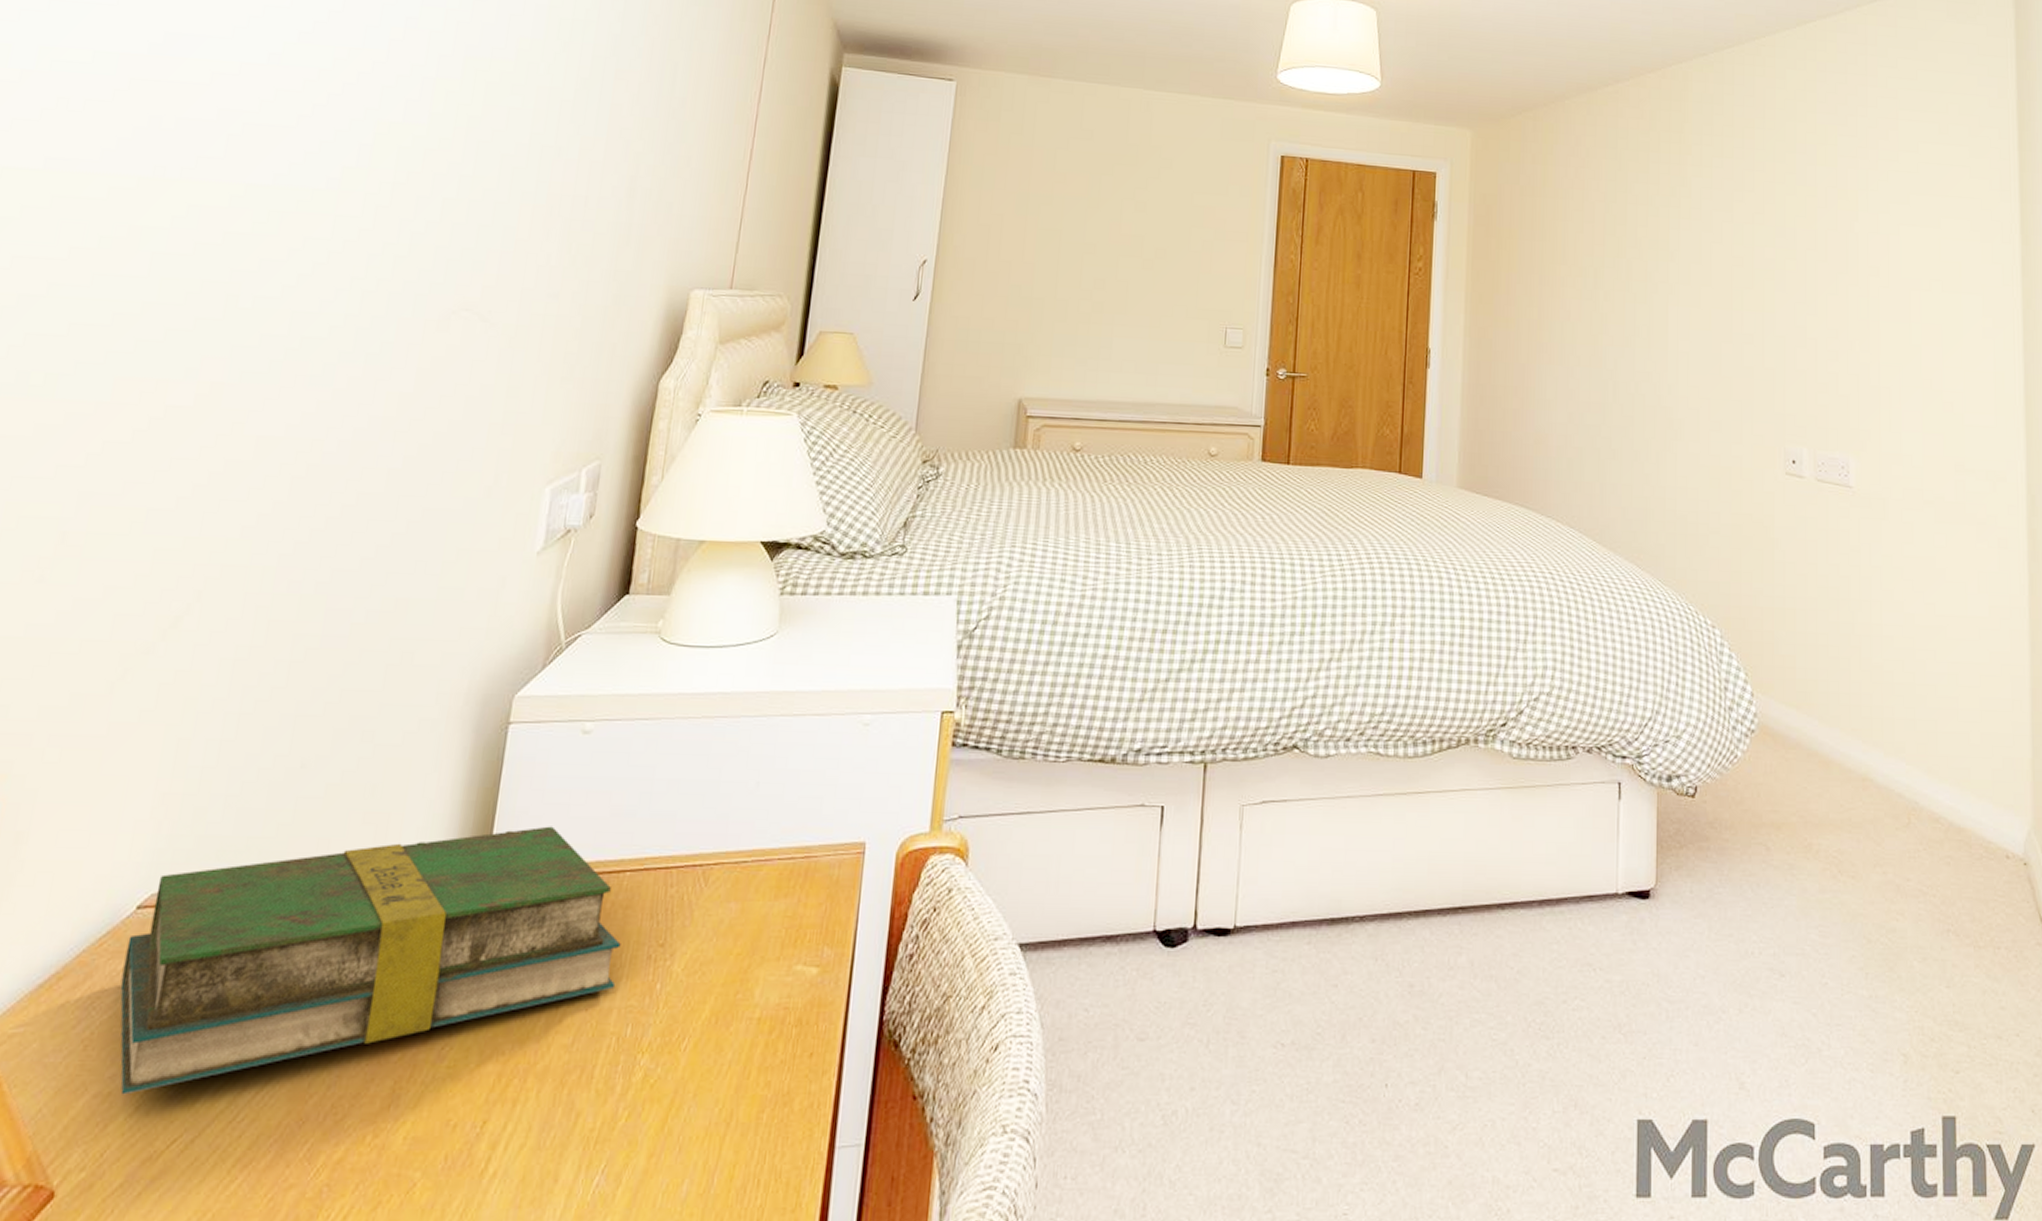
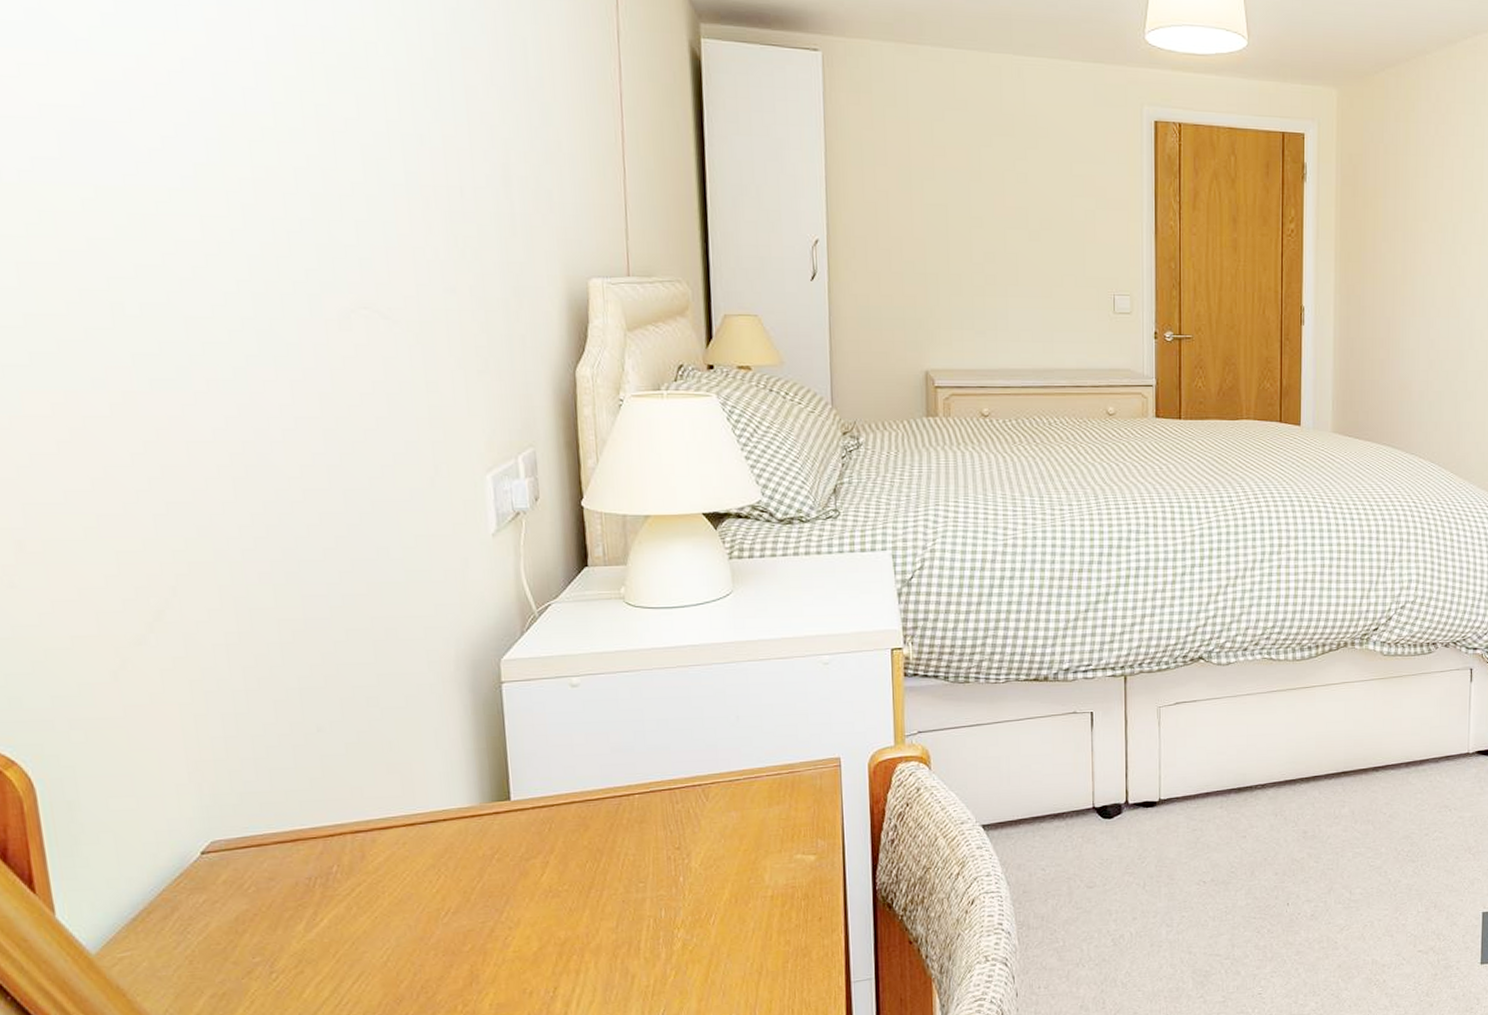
book: present [120,826,621,1095] -> none [201,763,645,994]

